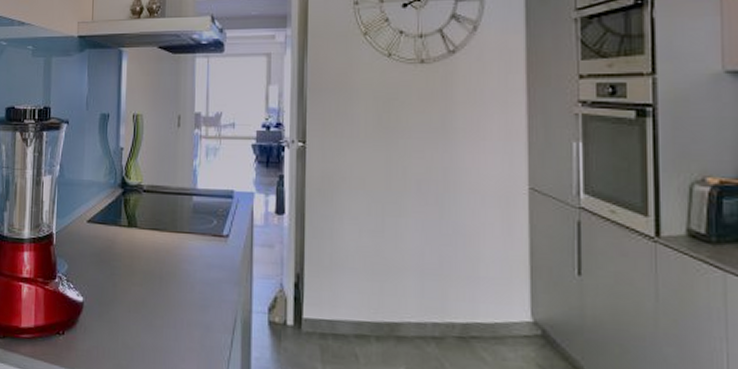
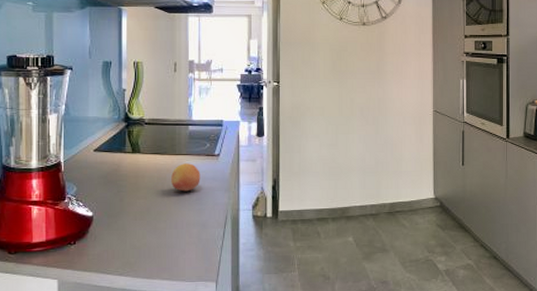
fruit: none [171,244,205,281] -> present [171,163,201,192]

